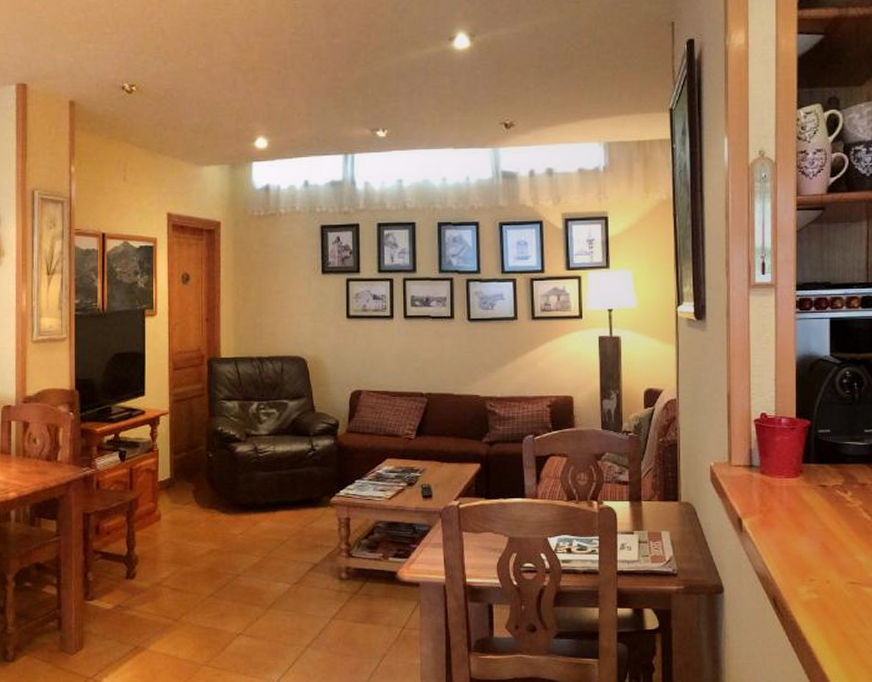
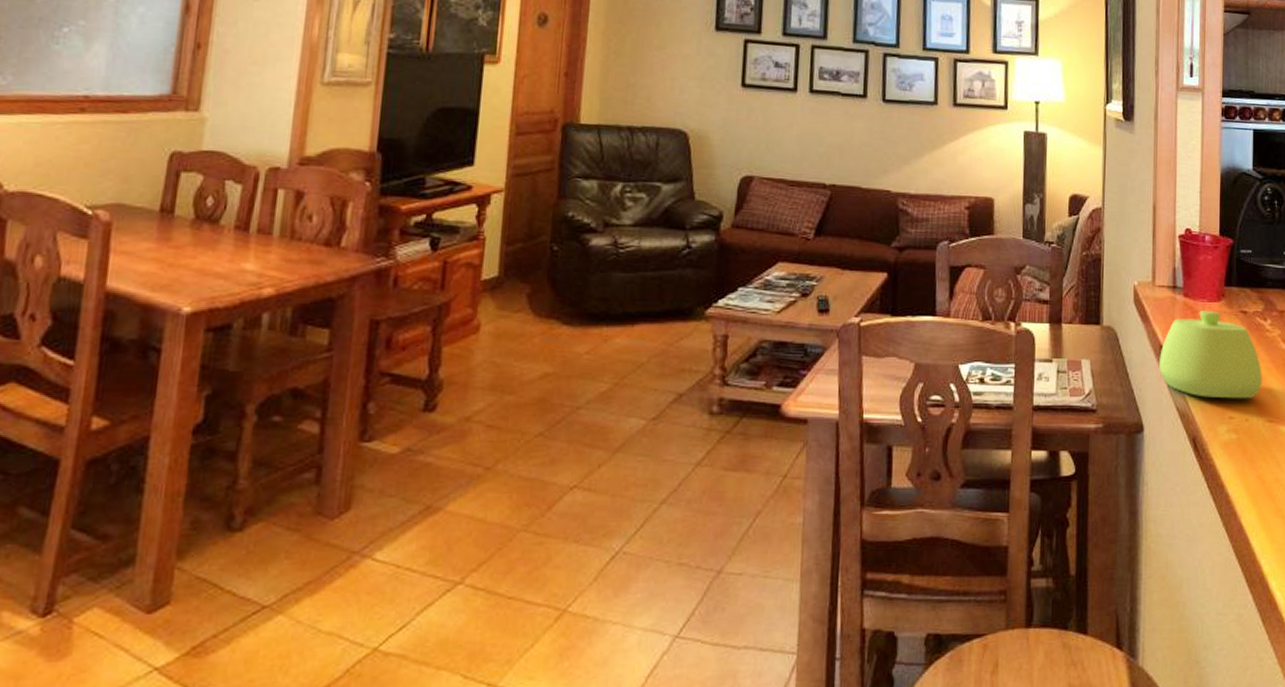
sugar bowl: none [738,486,843,564] -> present [1159,310,1262,399]

